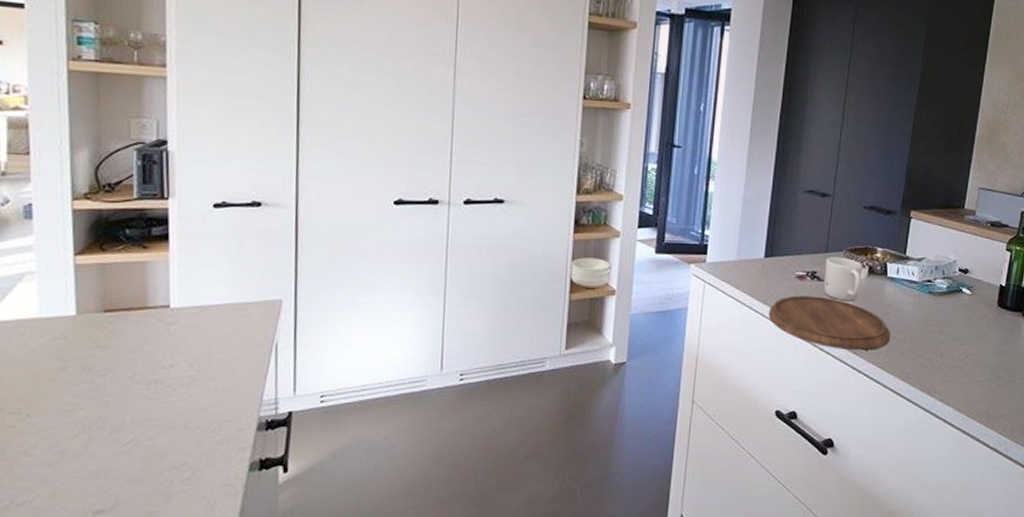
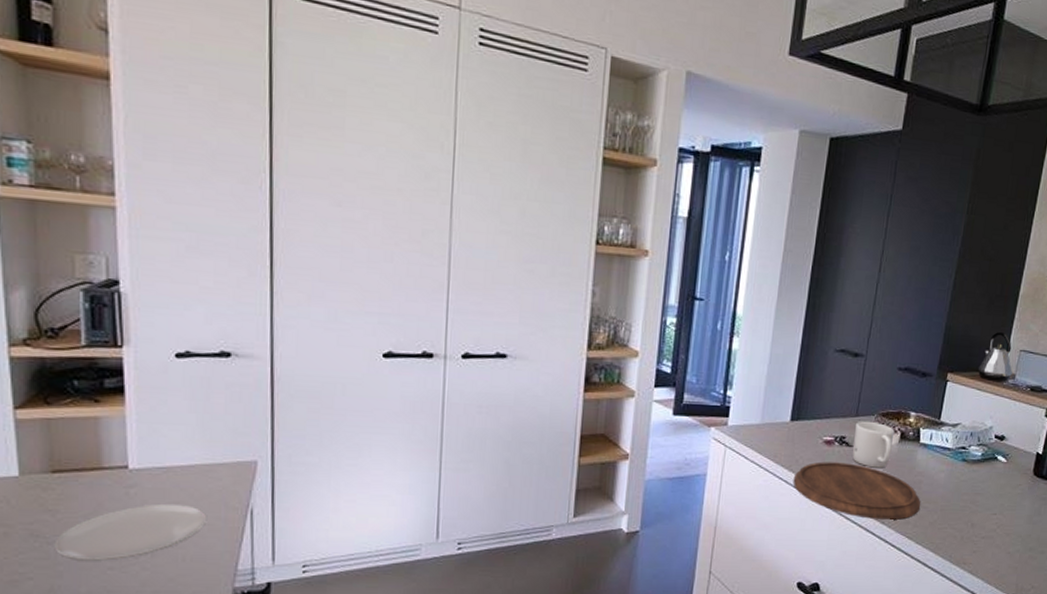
plate: none [103,340,238,392] -> present [54,504,208,561]
bowl: present [570,257,612,289] -> none [579,418,625,452]
kettle: none [939,171,973,219] -> present [978,332,1013,383]

